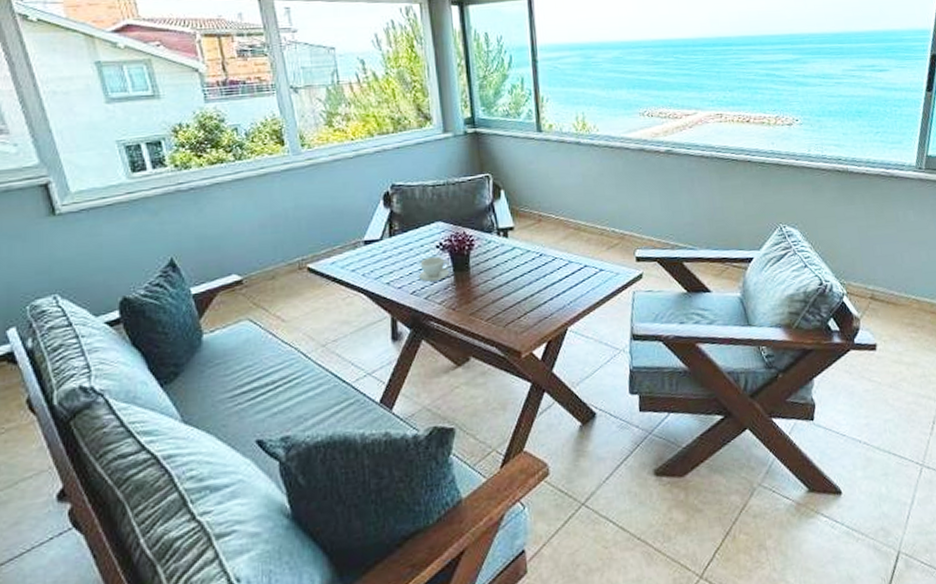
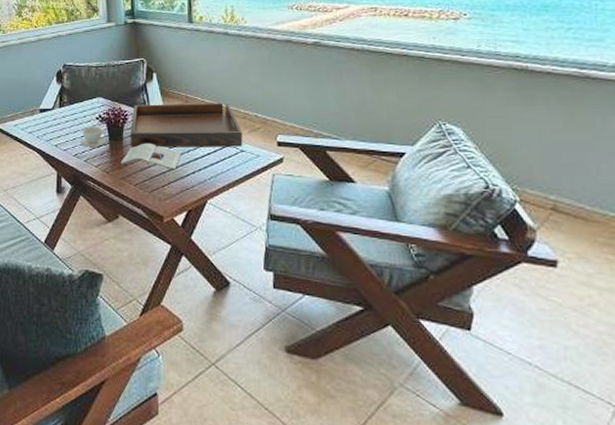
magazine: none [468,270,538,299] -> present [120,143,182,170]
serving tray: none [478,219,602,278] -> present [131,103,243,148]

